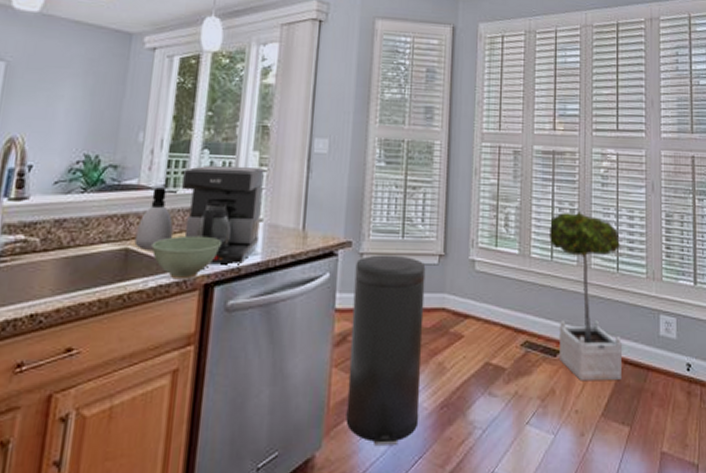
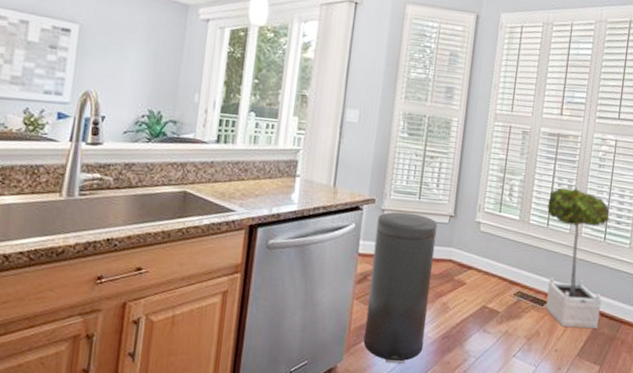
soap dispenser: present [134,187,178,252] -> none [191,142,228,195]
bowl: present [151,235,223,280] -> none [205,184,265,221]
coffee maker: present [182,164,264,264] -> none [231,125,302,211]

